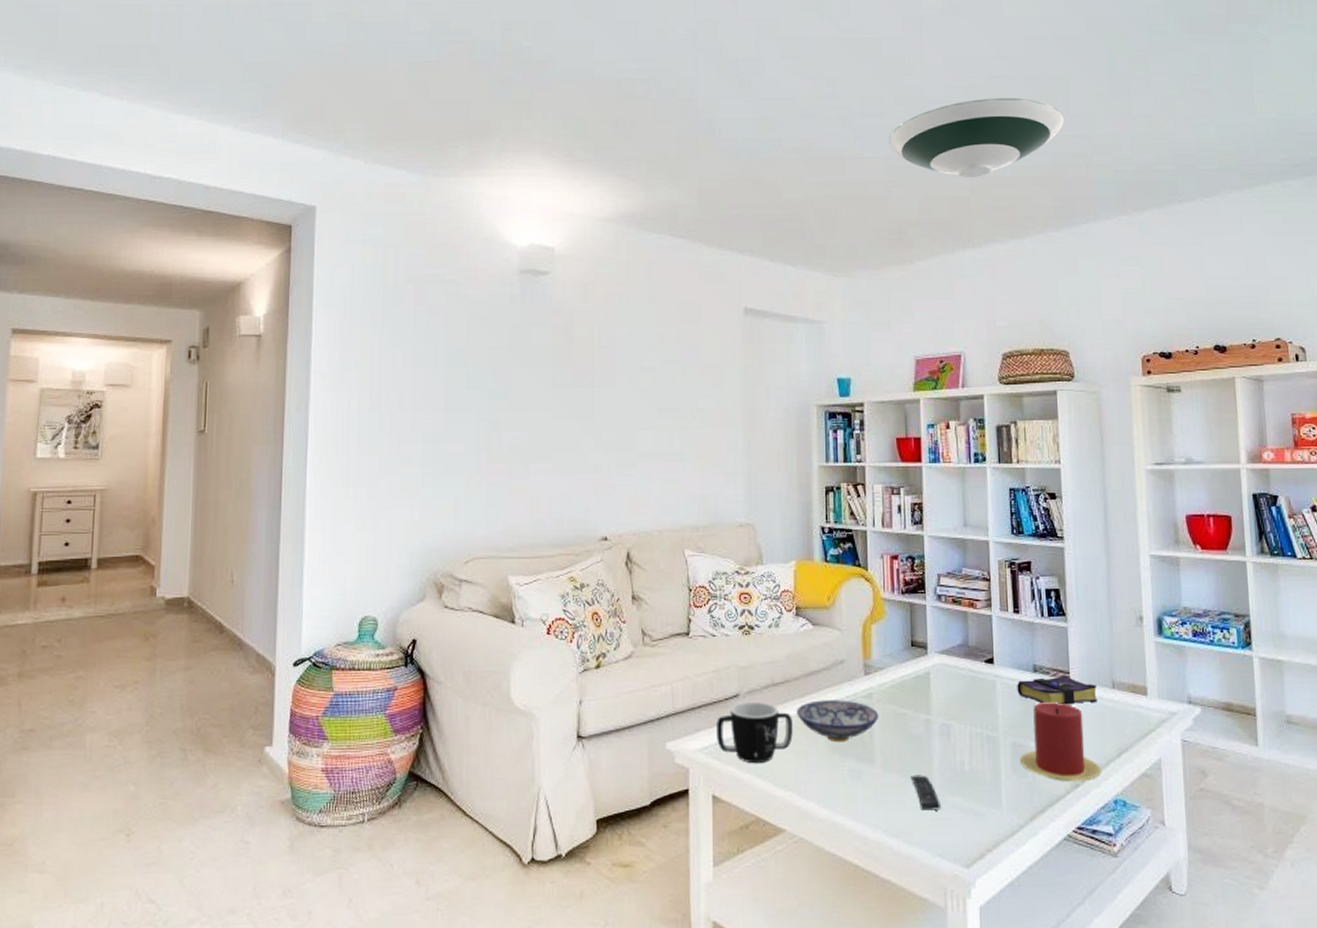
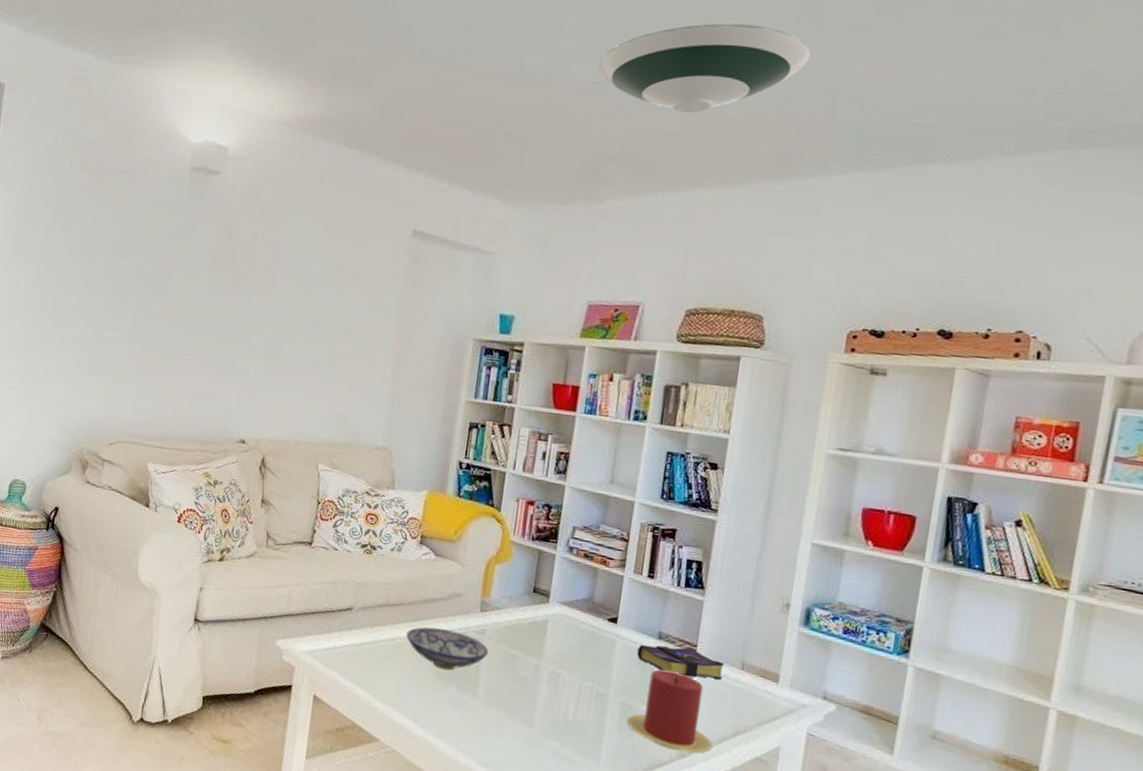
mug: present [717,702,793,764] -> none [325,616,402,675]
remote control: present [910,774,941,811] -> none [510,713,537,752]

